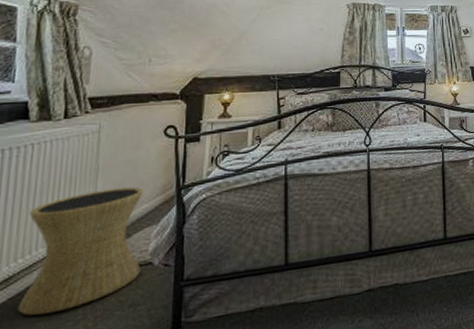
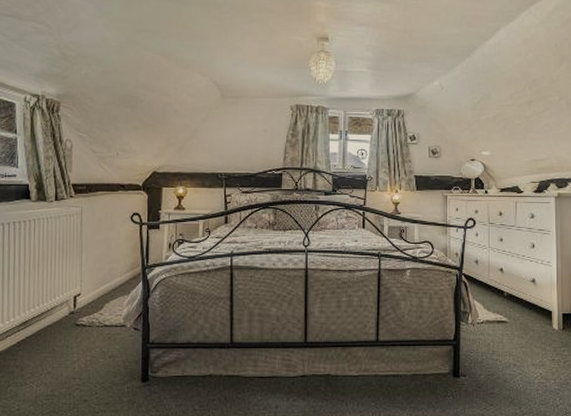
side table: present [17,187,144,316] -> none [33,262,117,353]

